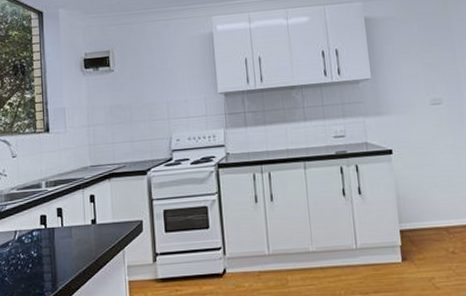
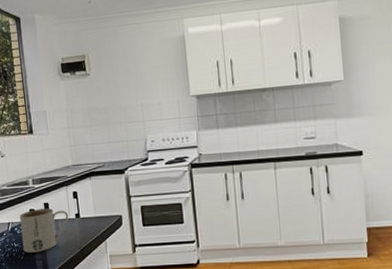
mug: none [29,214,83,265] -> present [19,208,69,253]

